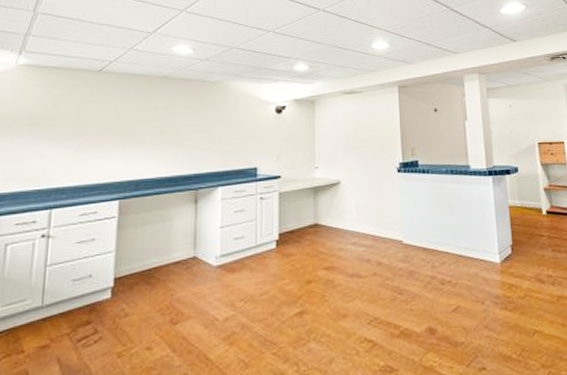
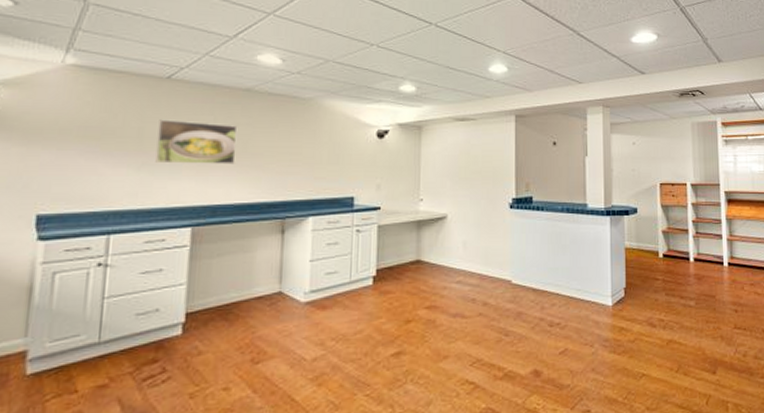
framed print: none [89,106,157,145] -> present [155,119,238,164]

